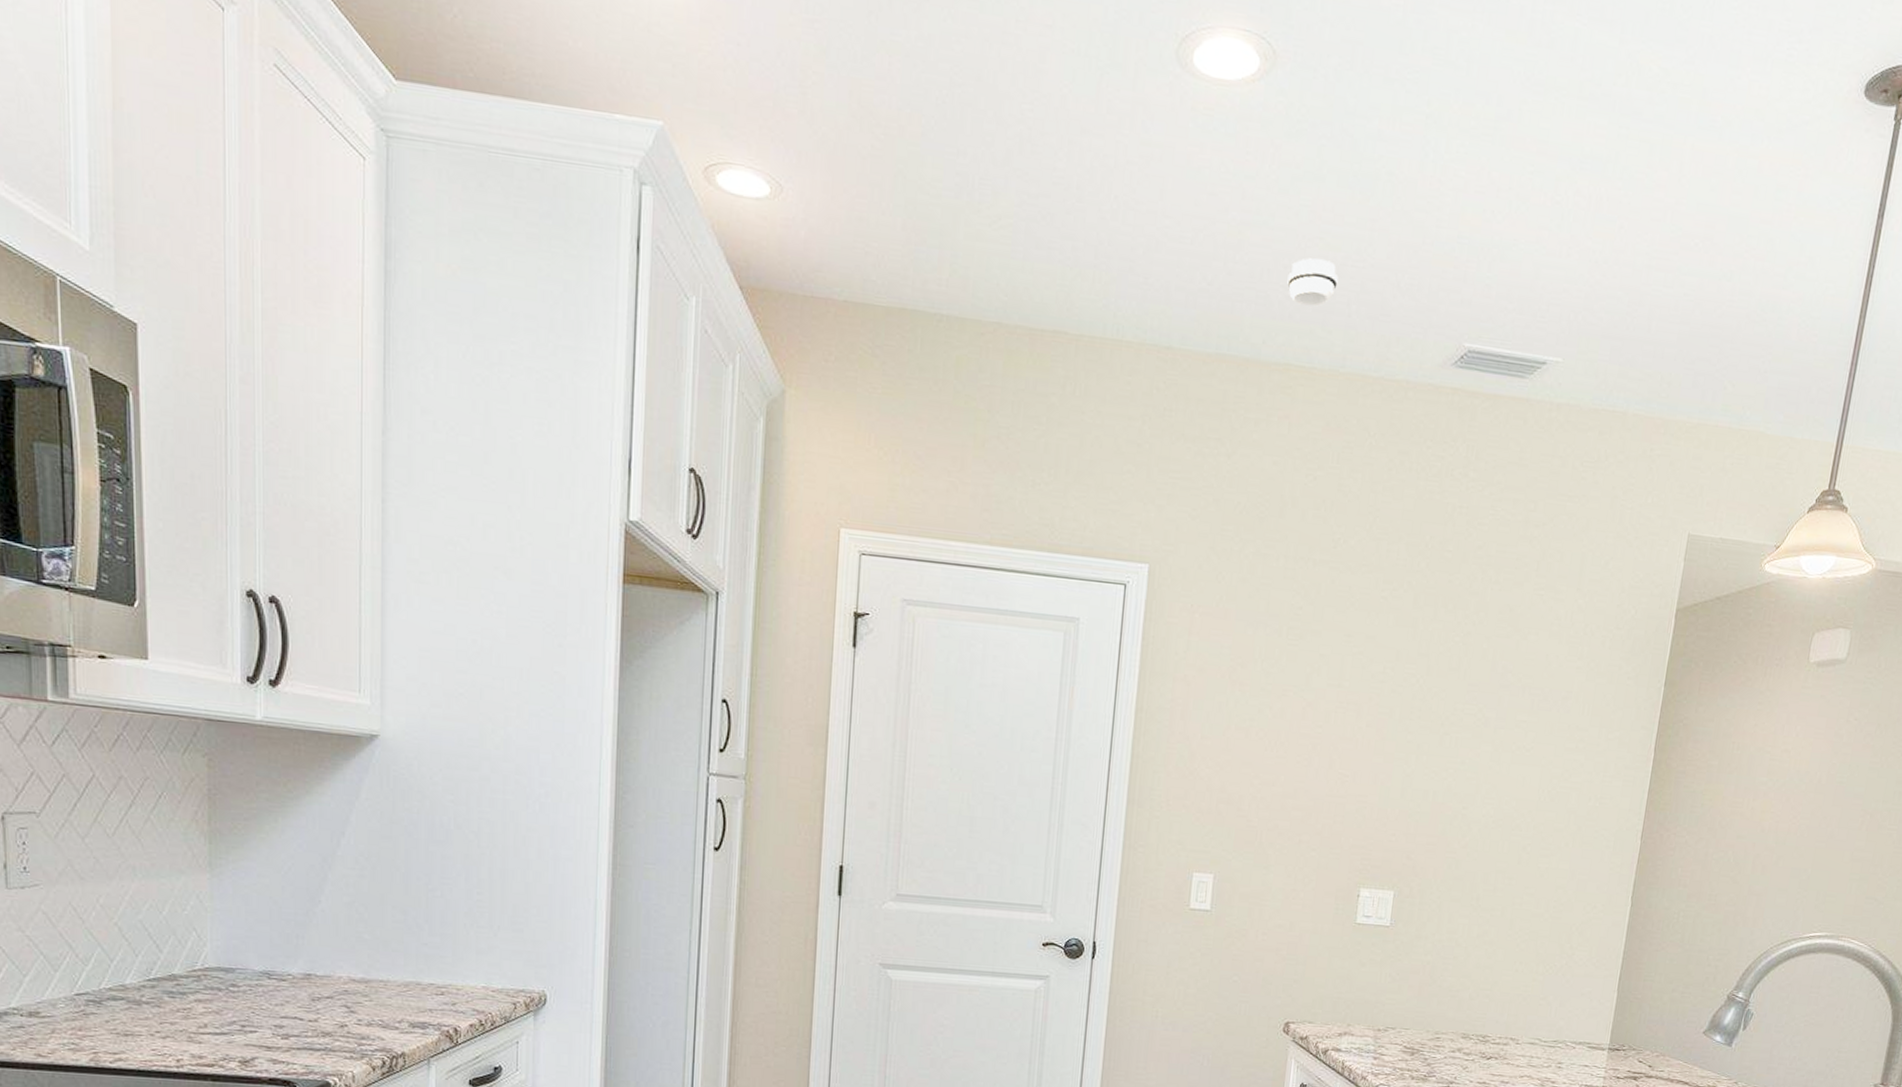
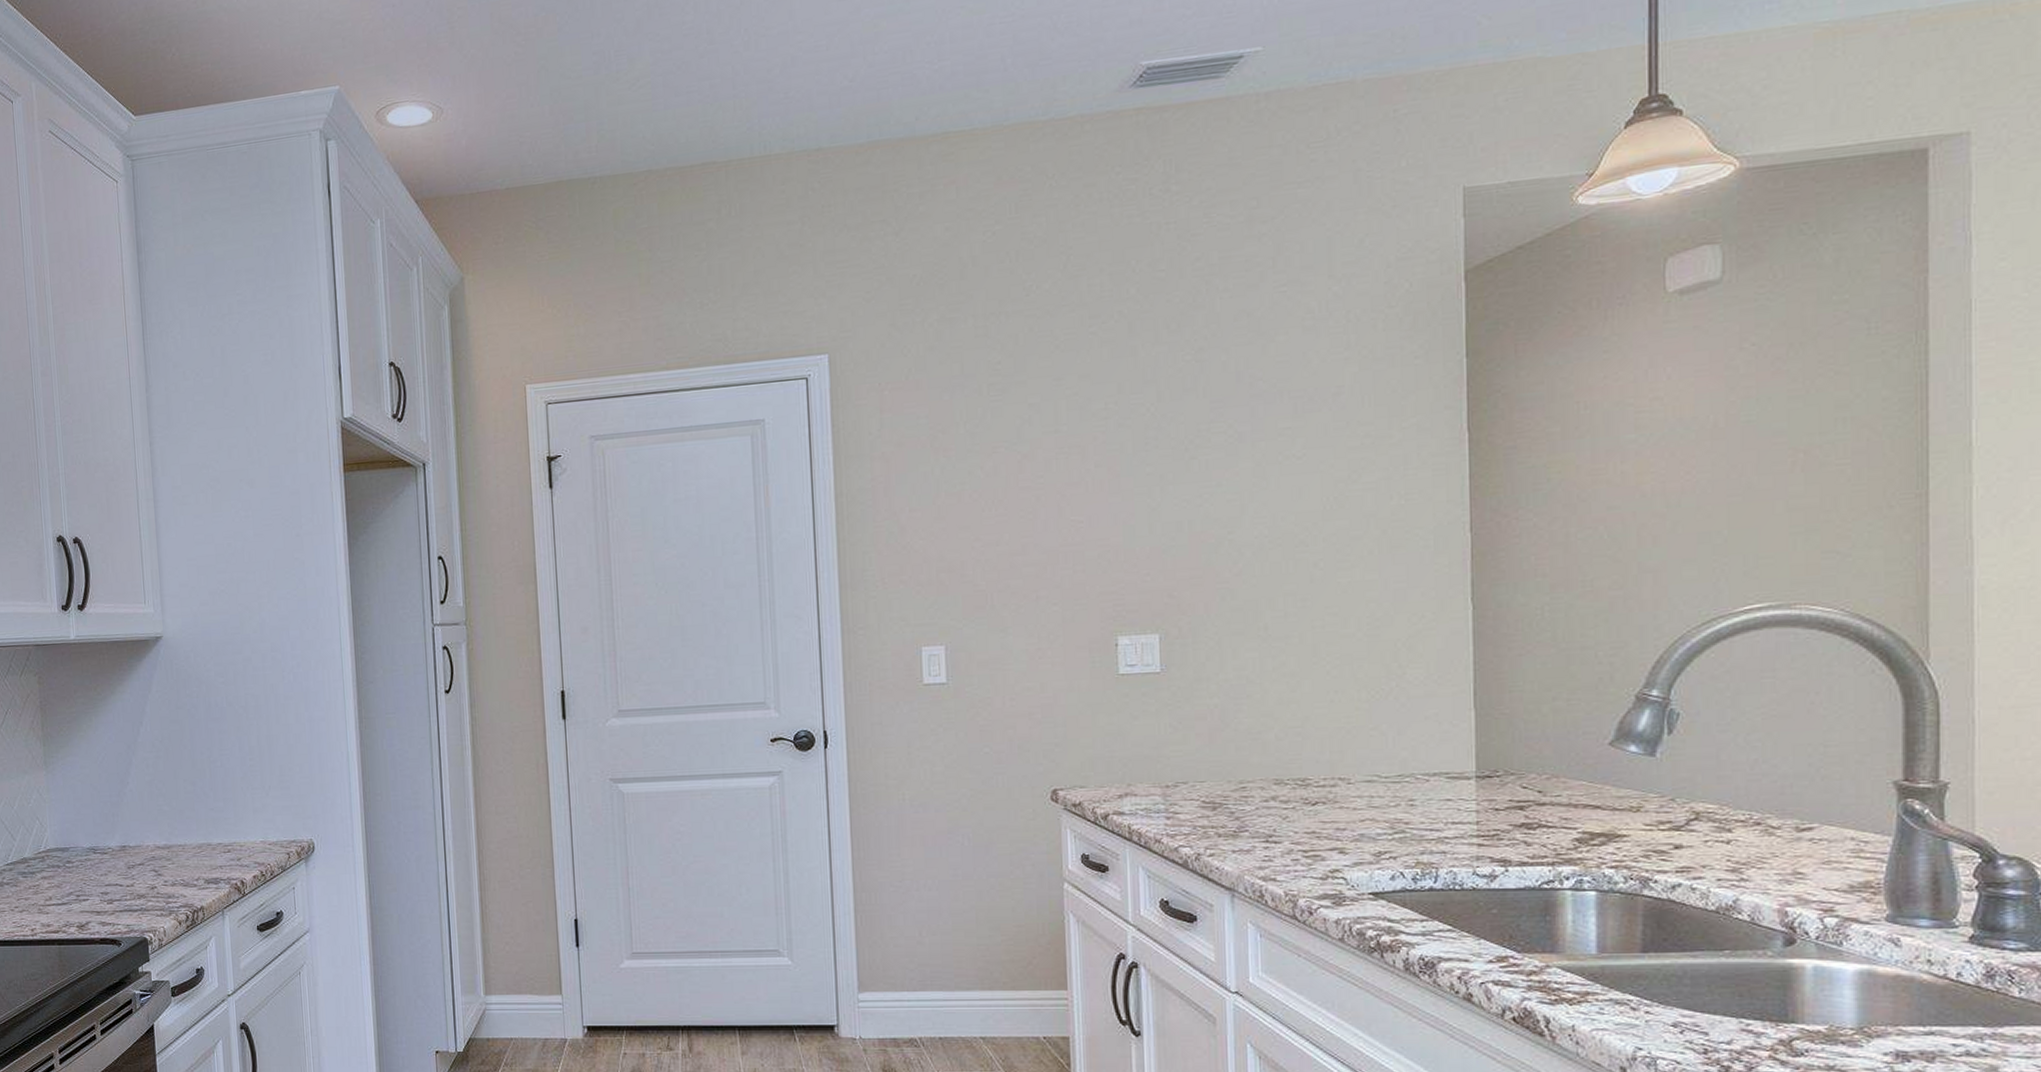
smoke detector: present [1287,258,1338,307] -> none [932,25,987,74]

